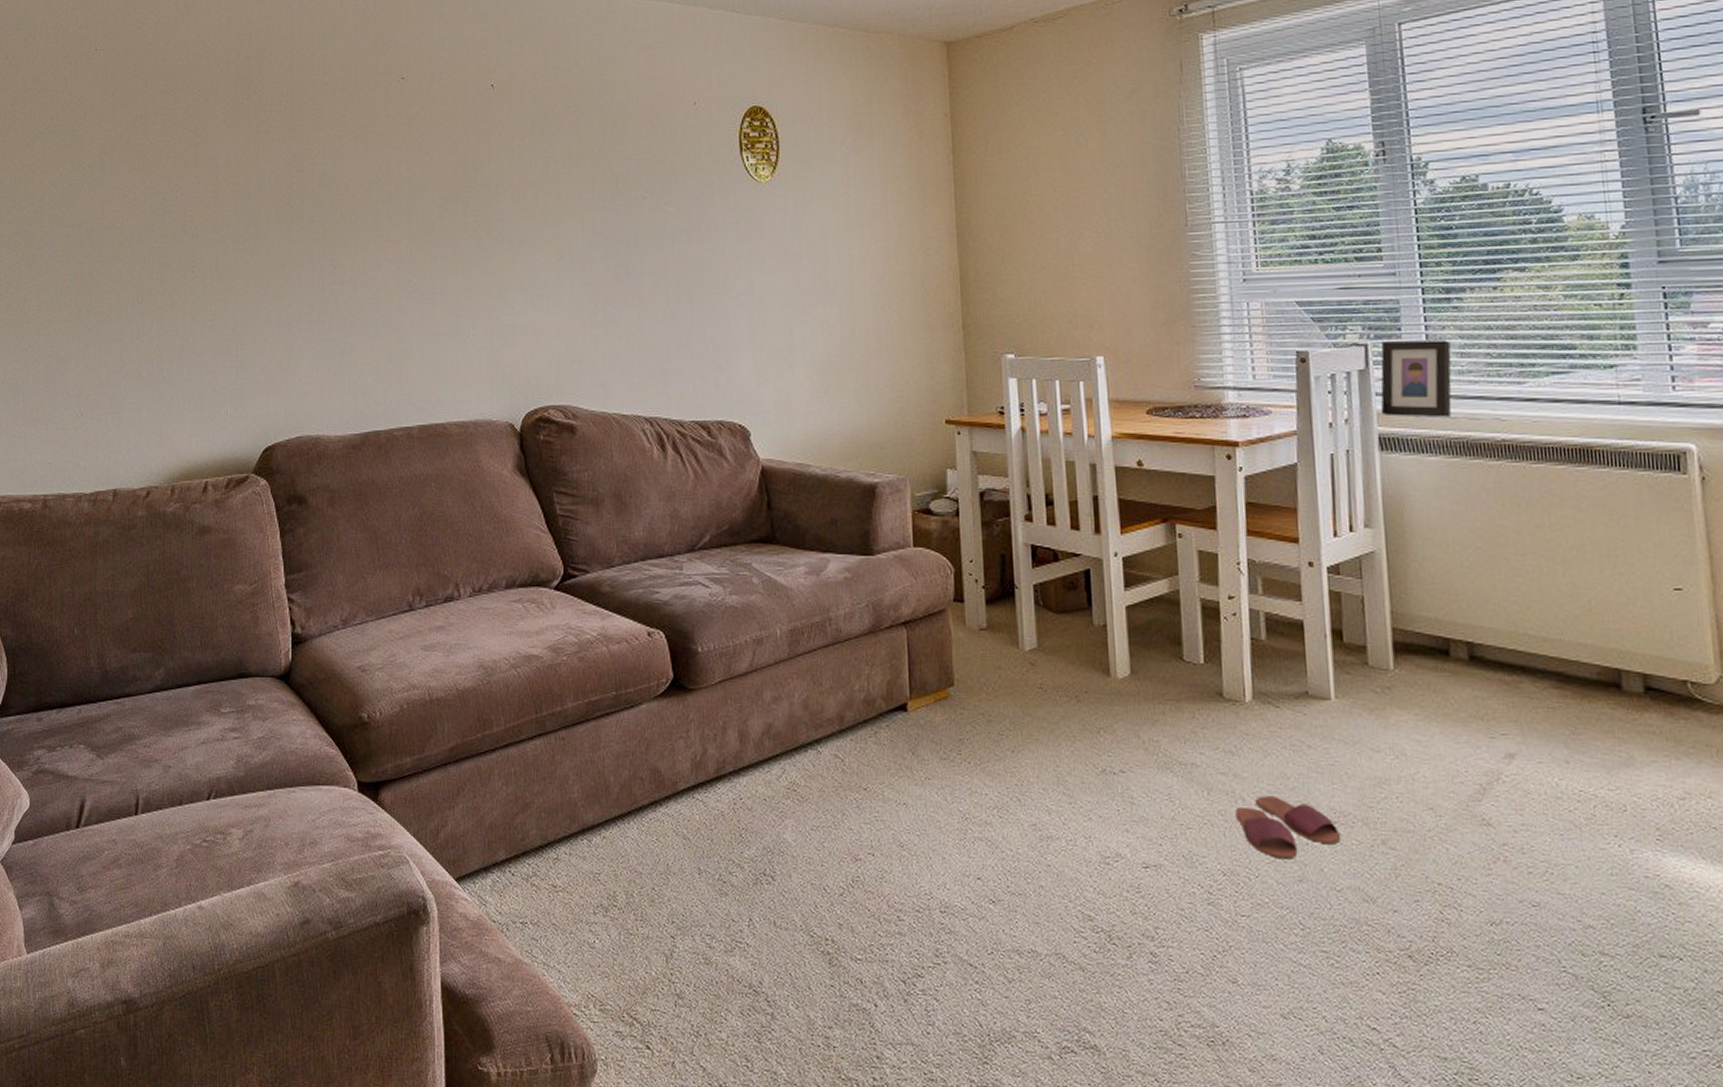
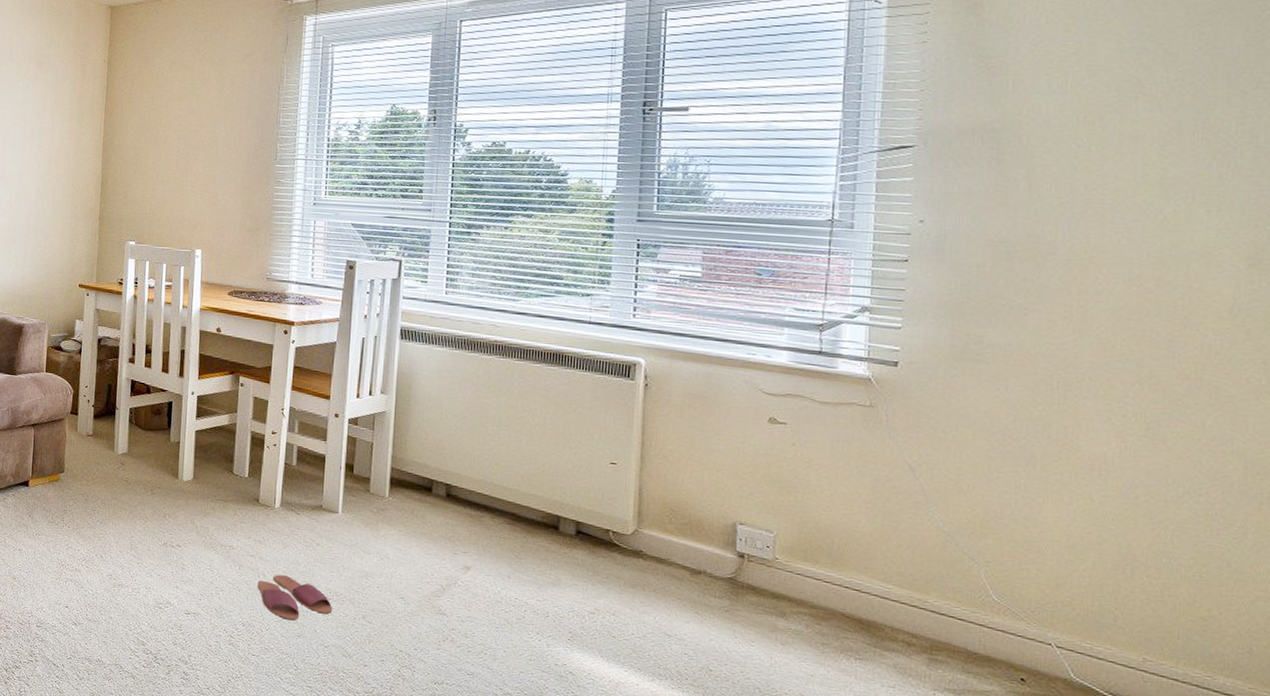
picture frame: present [1380,340,1452,418] -> none [405,260,465,320]

